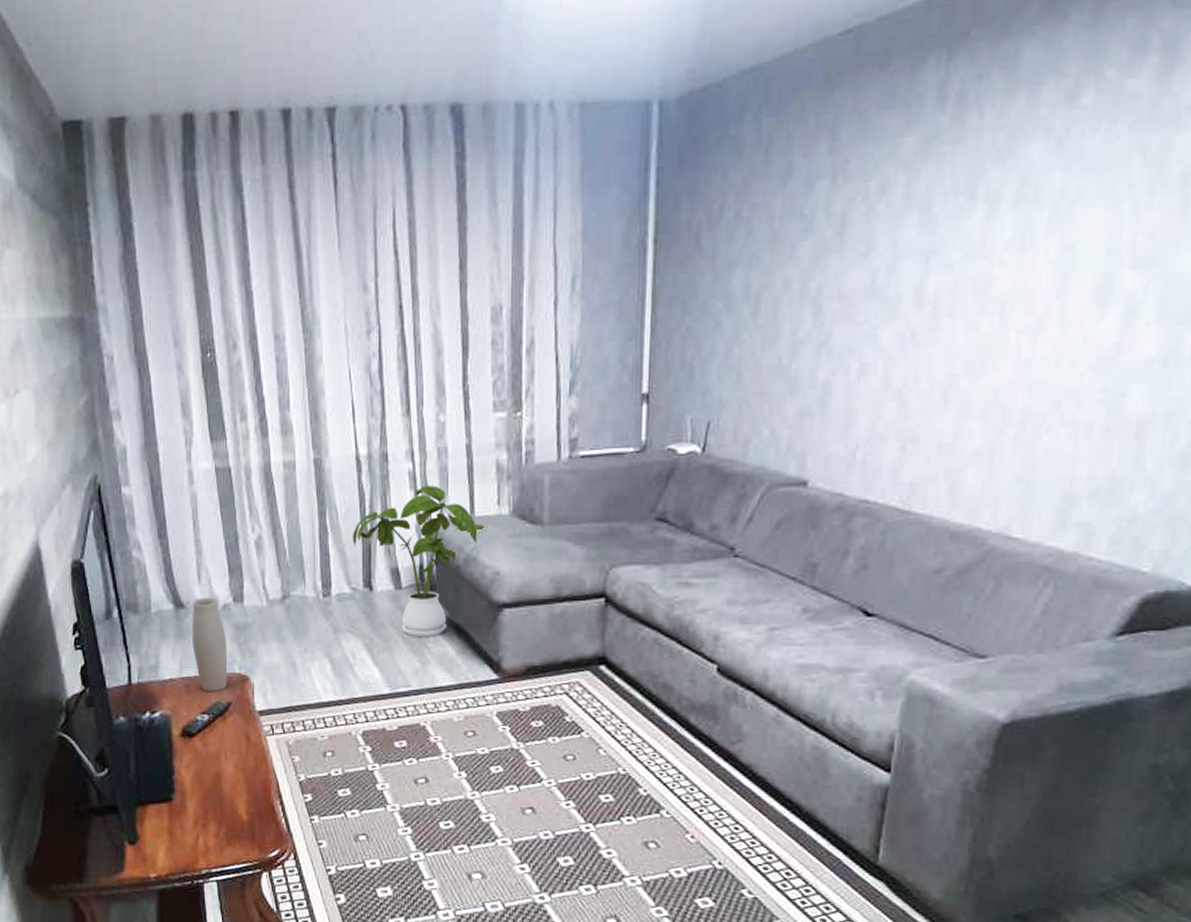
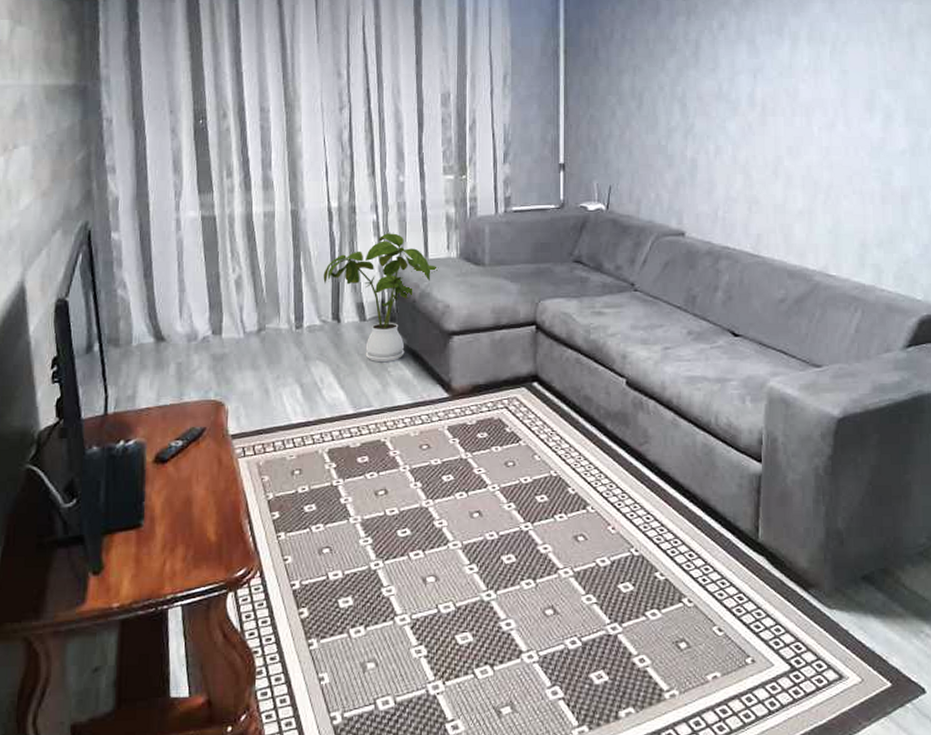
vase: present [192,597,228,693] -> none [170,331,205,419]

